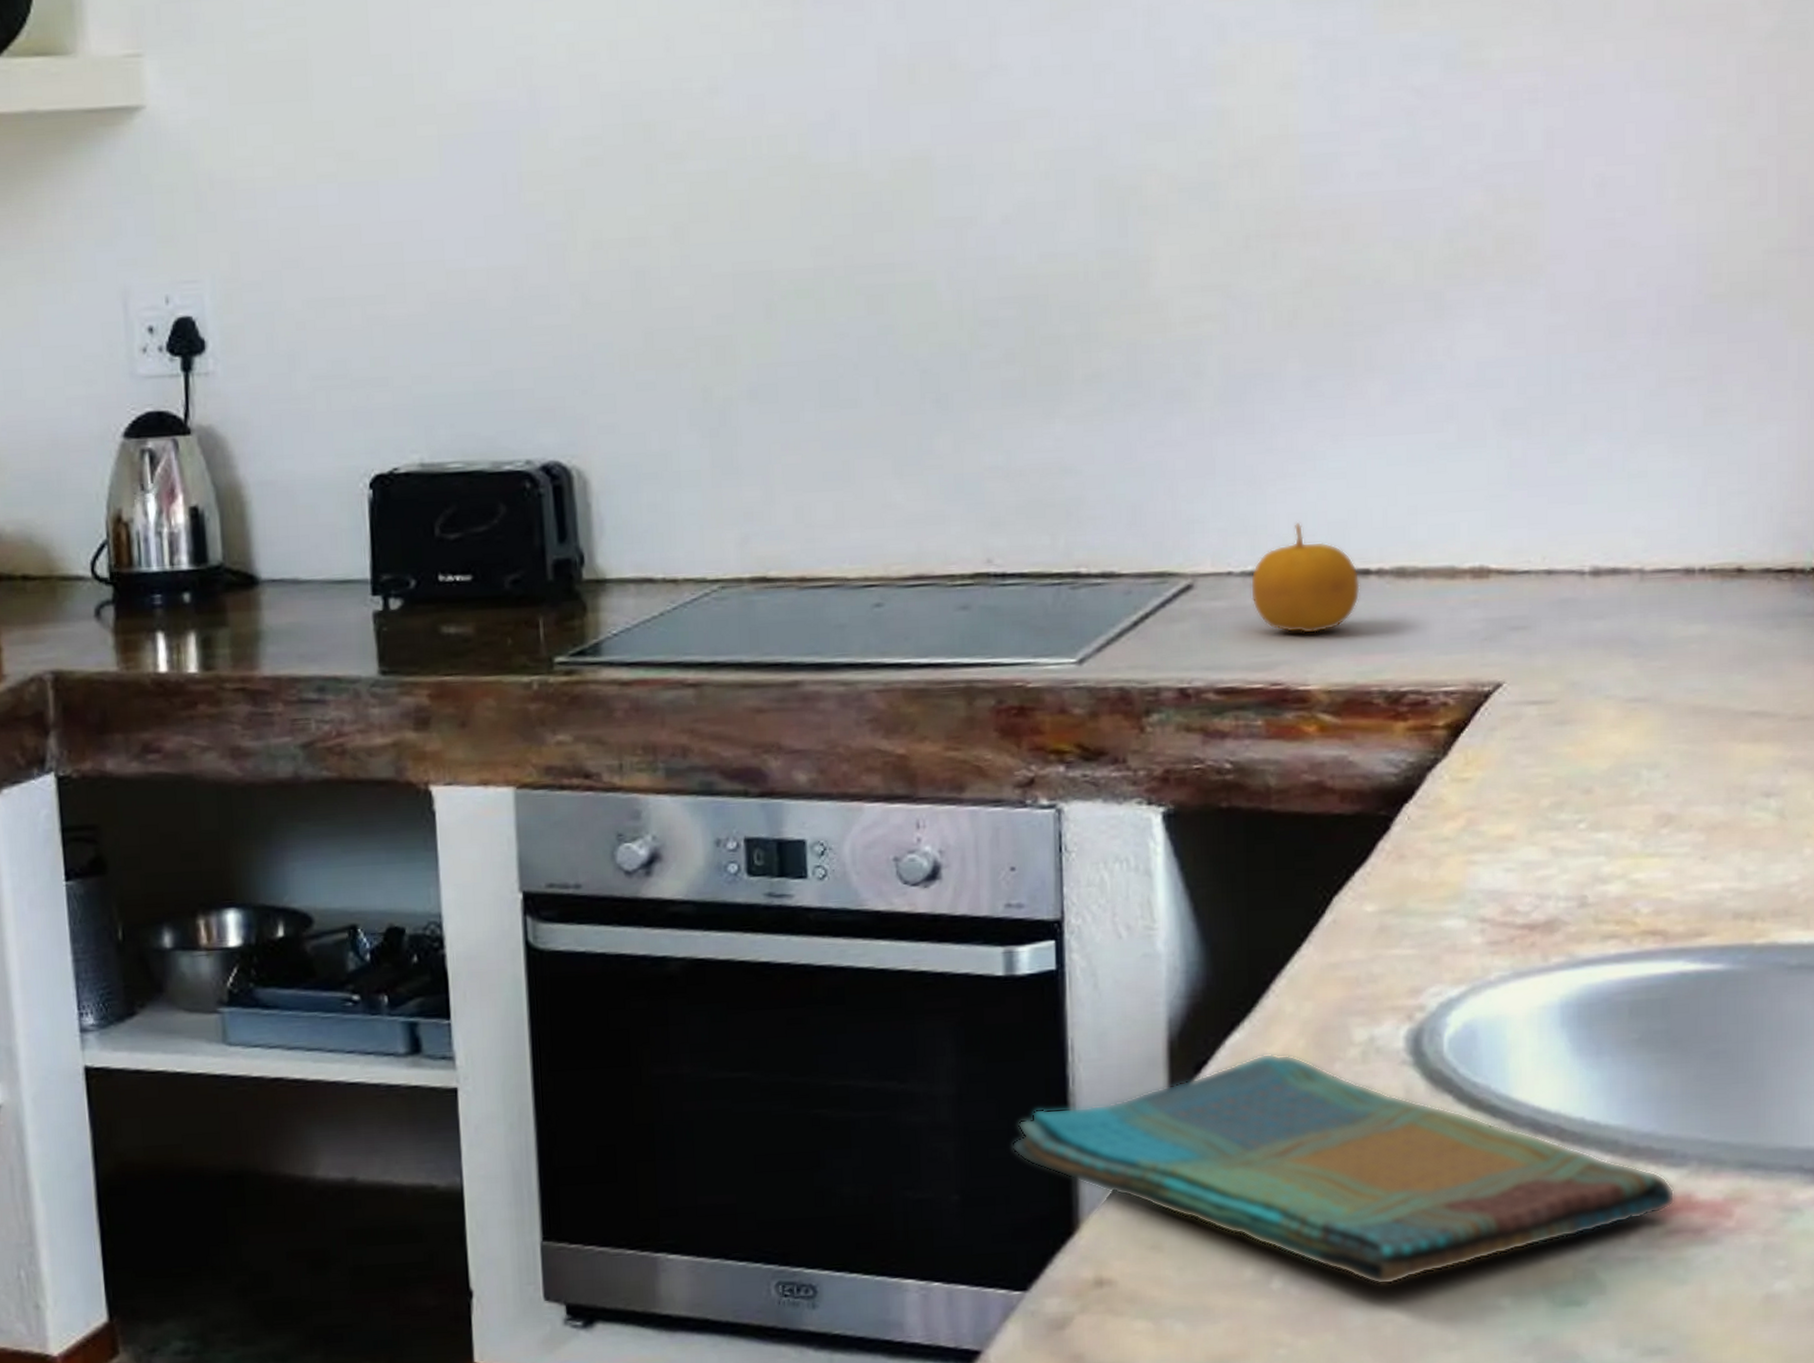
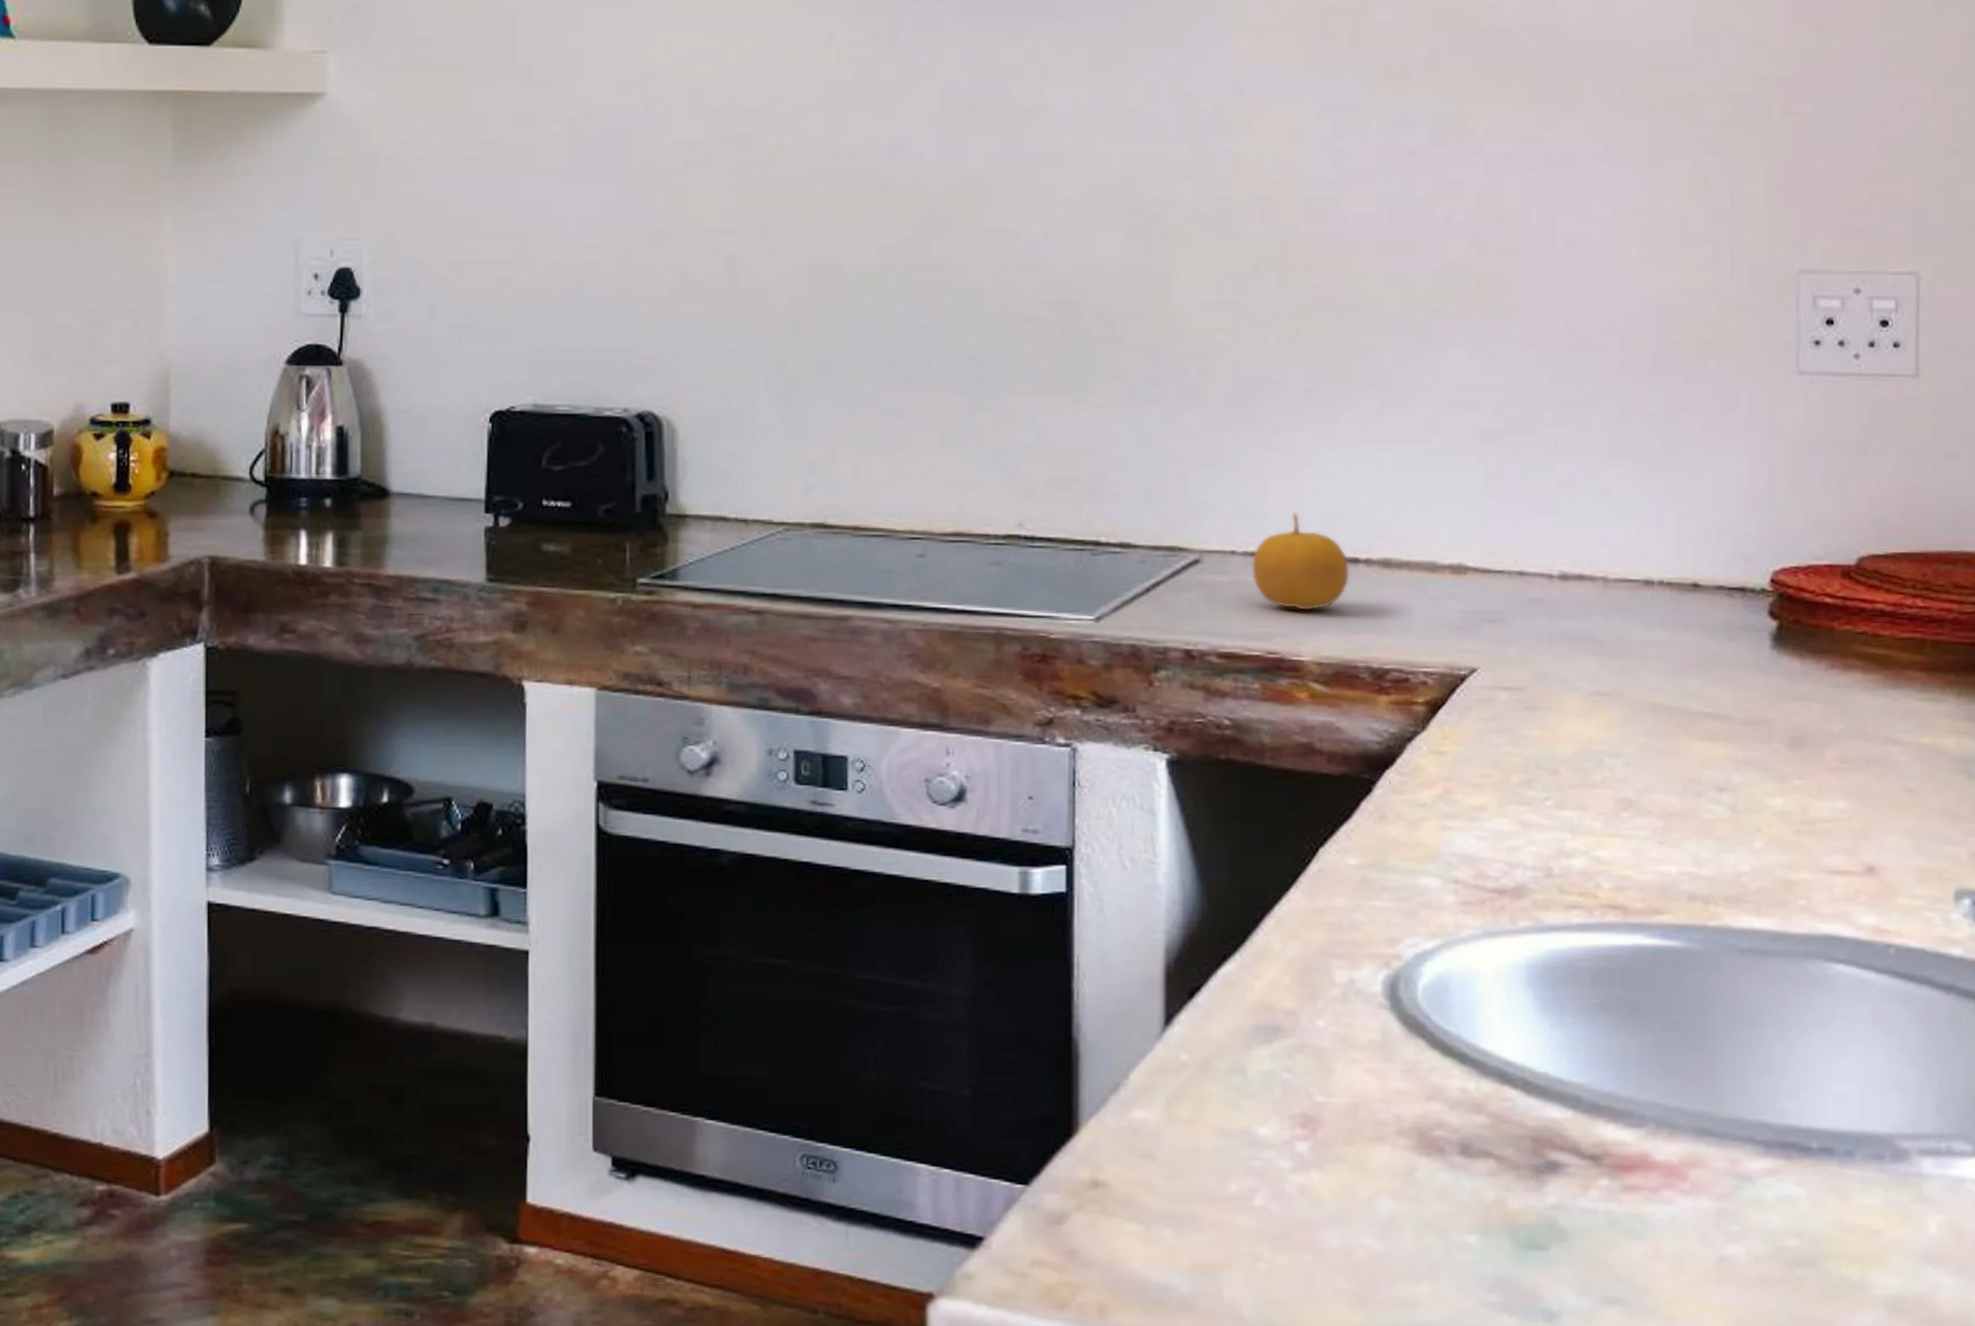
dish towel: present [1012,1053,1676,1286] -> none [1020,986,1634,1213]

